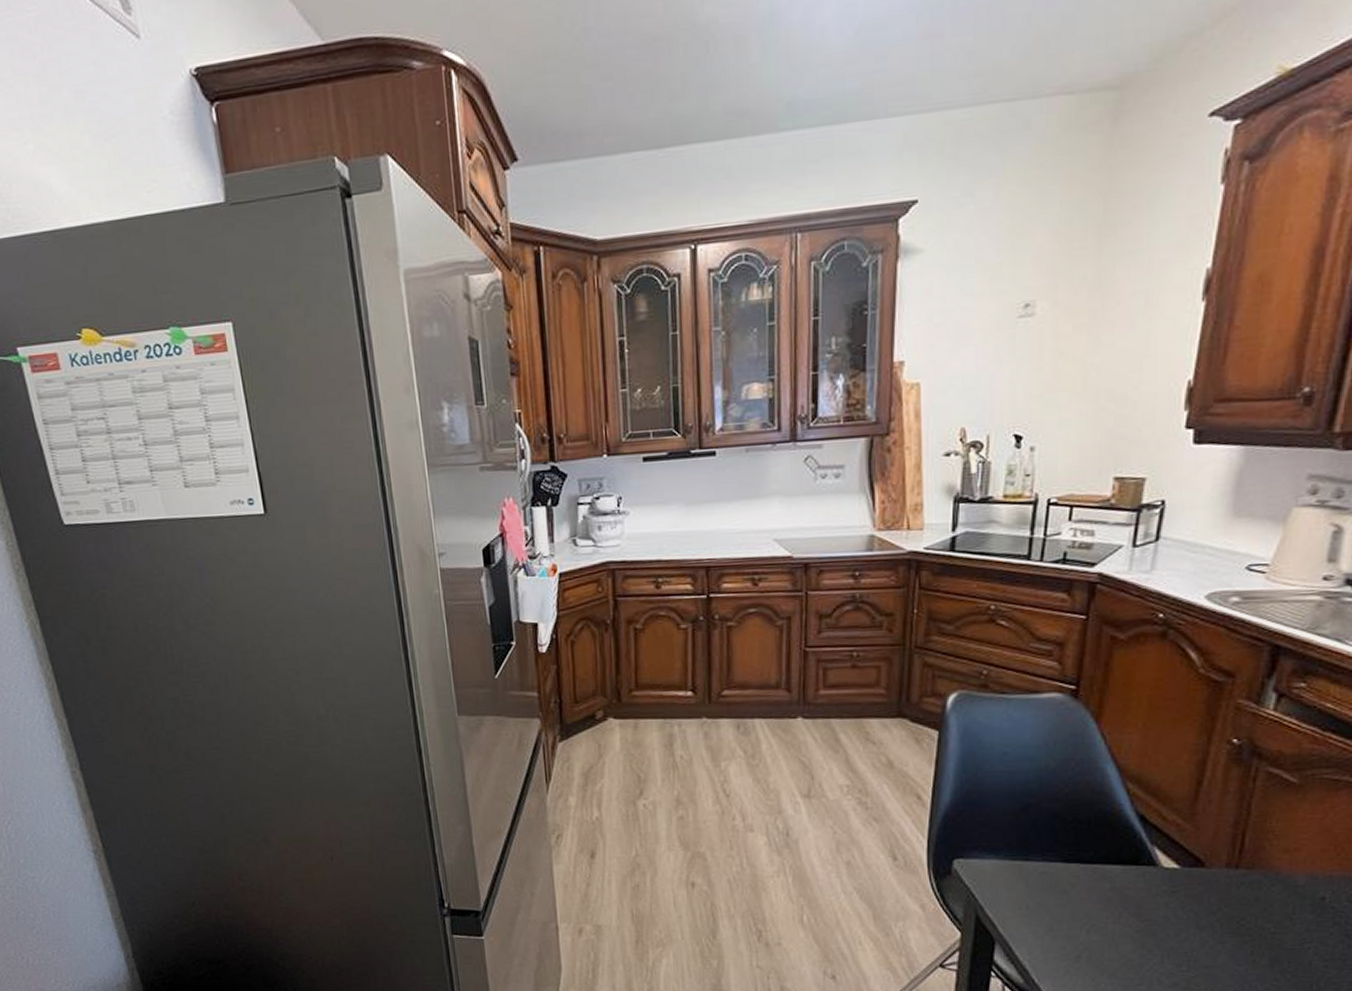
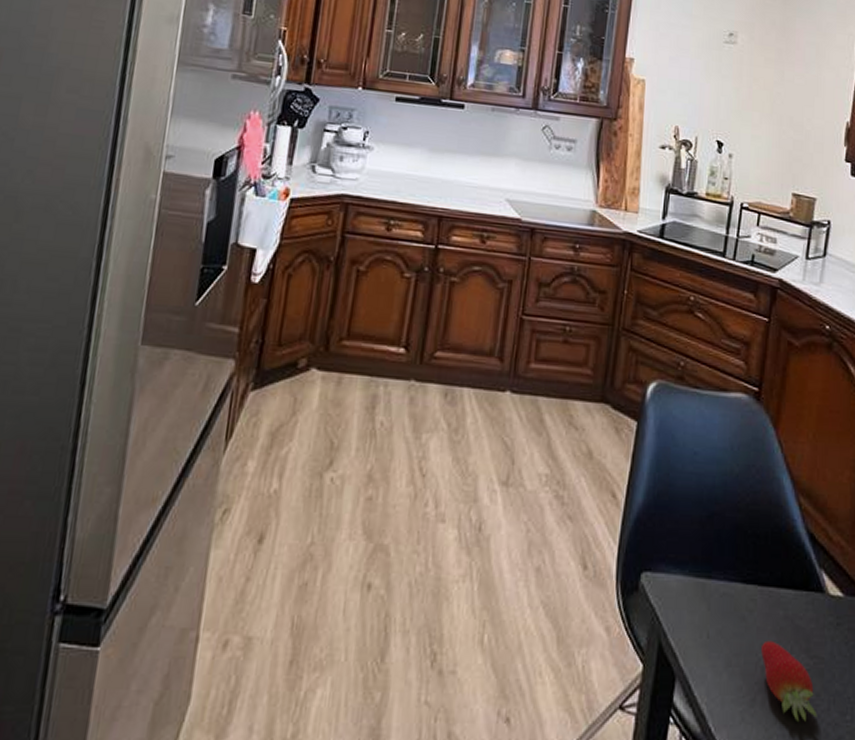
fruit: none [1086,908,1150,972] -> present [761,640,818,721]

